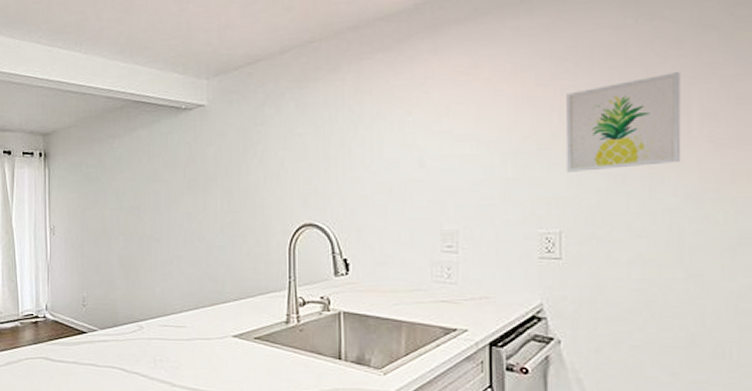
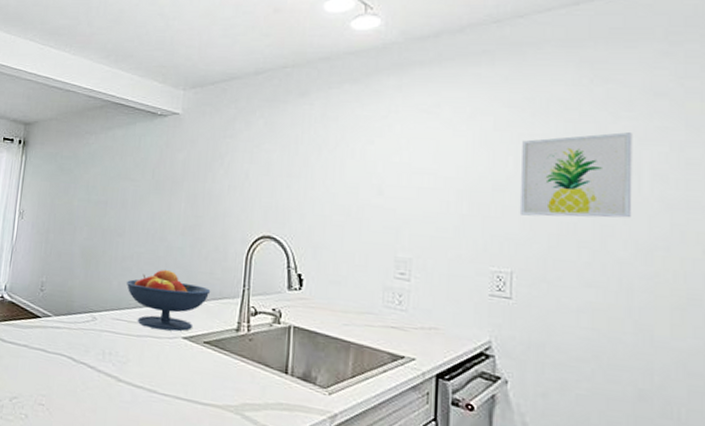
fruit bowl: none [169,270,256,331] -> present [126,269,211,332]

